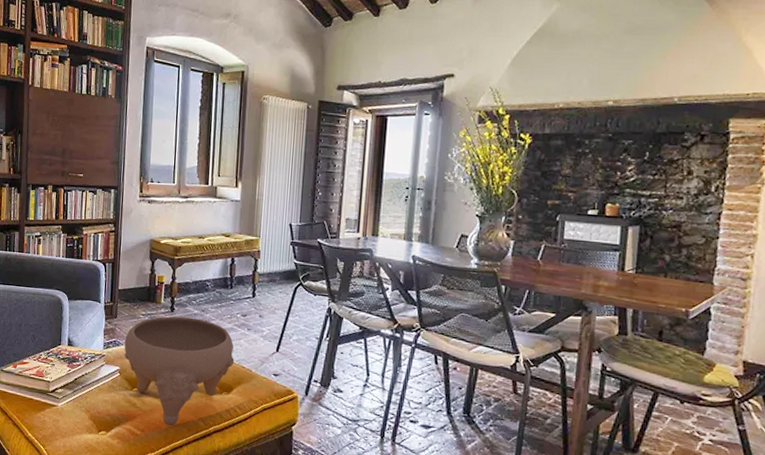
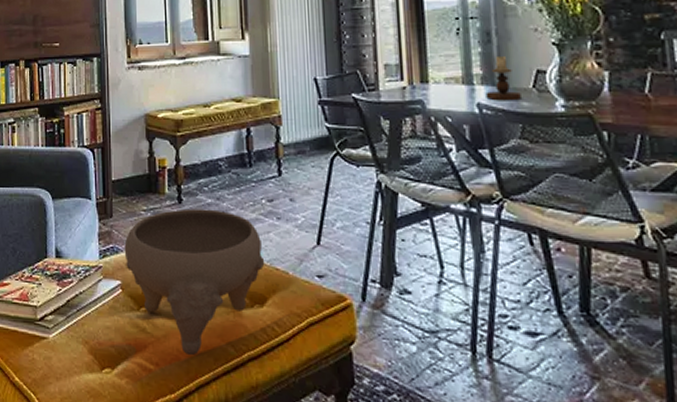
candlestick: none [420,220,447,257] -> present [485,55,521,101]

